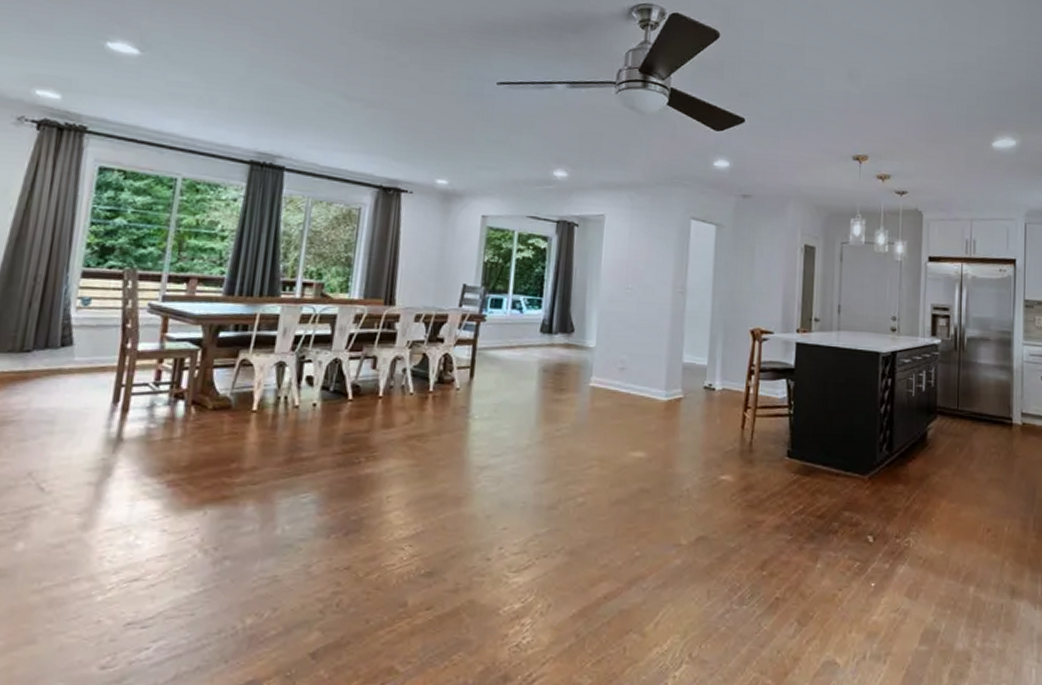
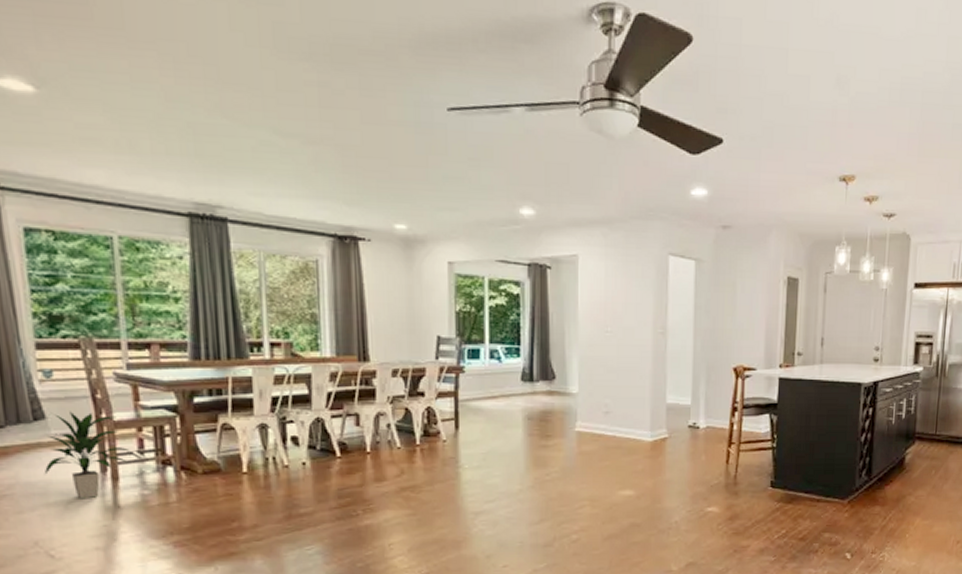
indoor plant: none [56,339,147,430] -> present [44,411,130,499]

